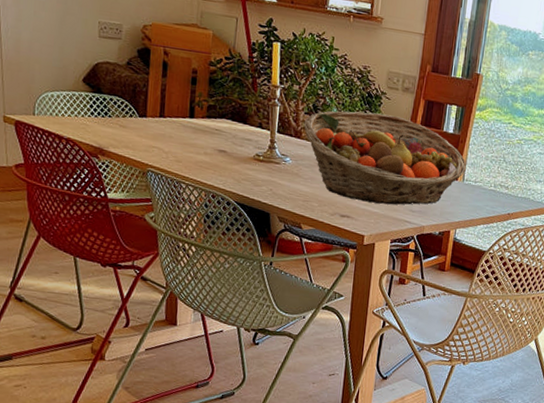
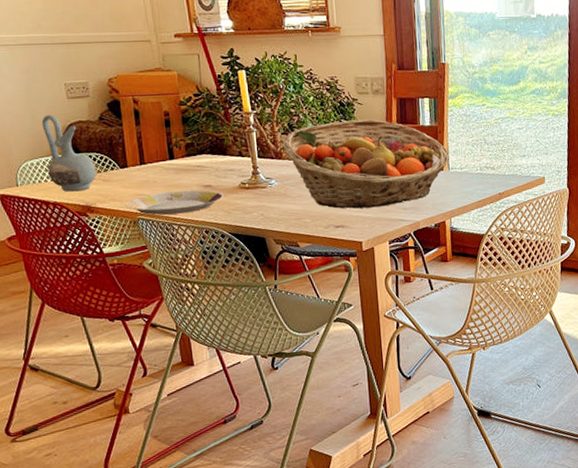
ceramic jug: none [66,50,116,132] -> present [41,115,97,192]
plate: none [137,148,237,174] -> present [125,189,224,215]

